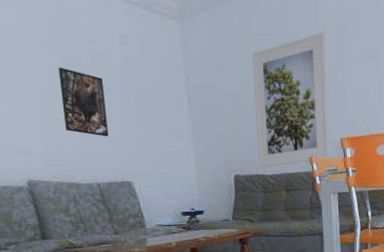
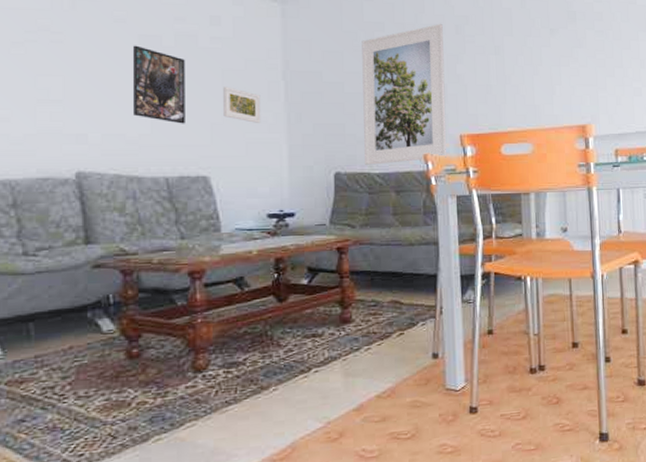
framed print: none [136,101,170,134] -> present [223,86,261,123]

